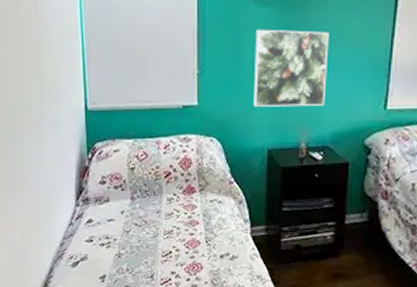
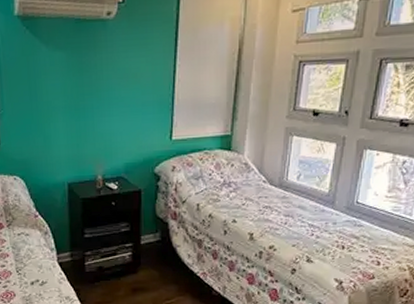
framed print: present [253,29,329,107] -> none [50,71,118,145]

